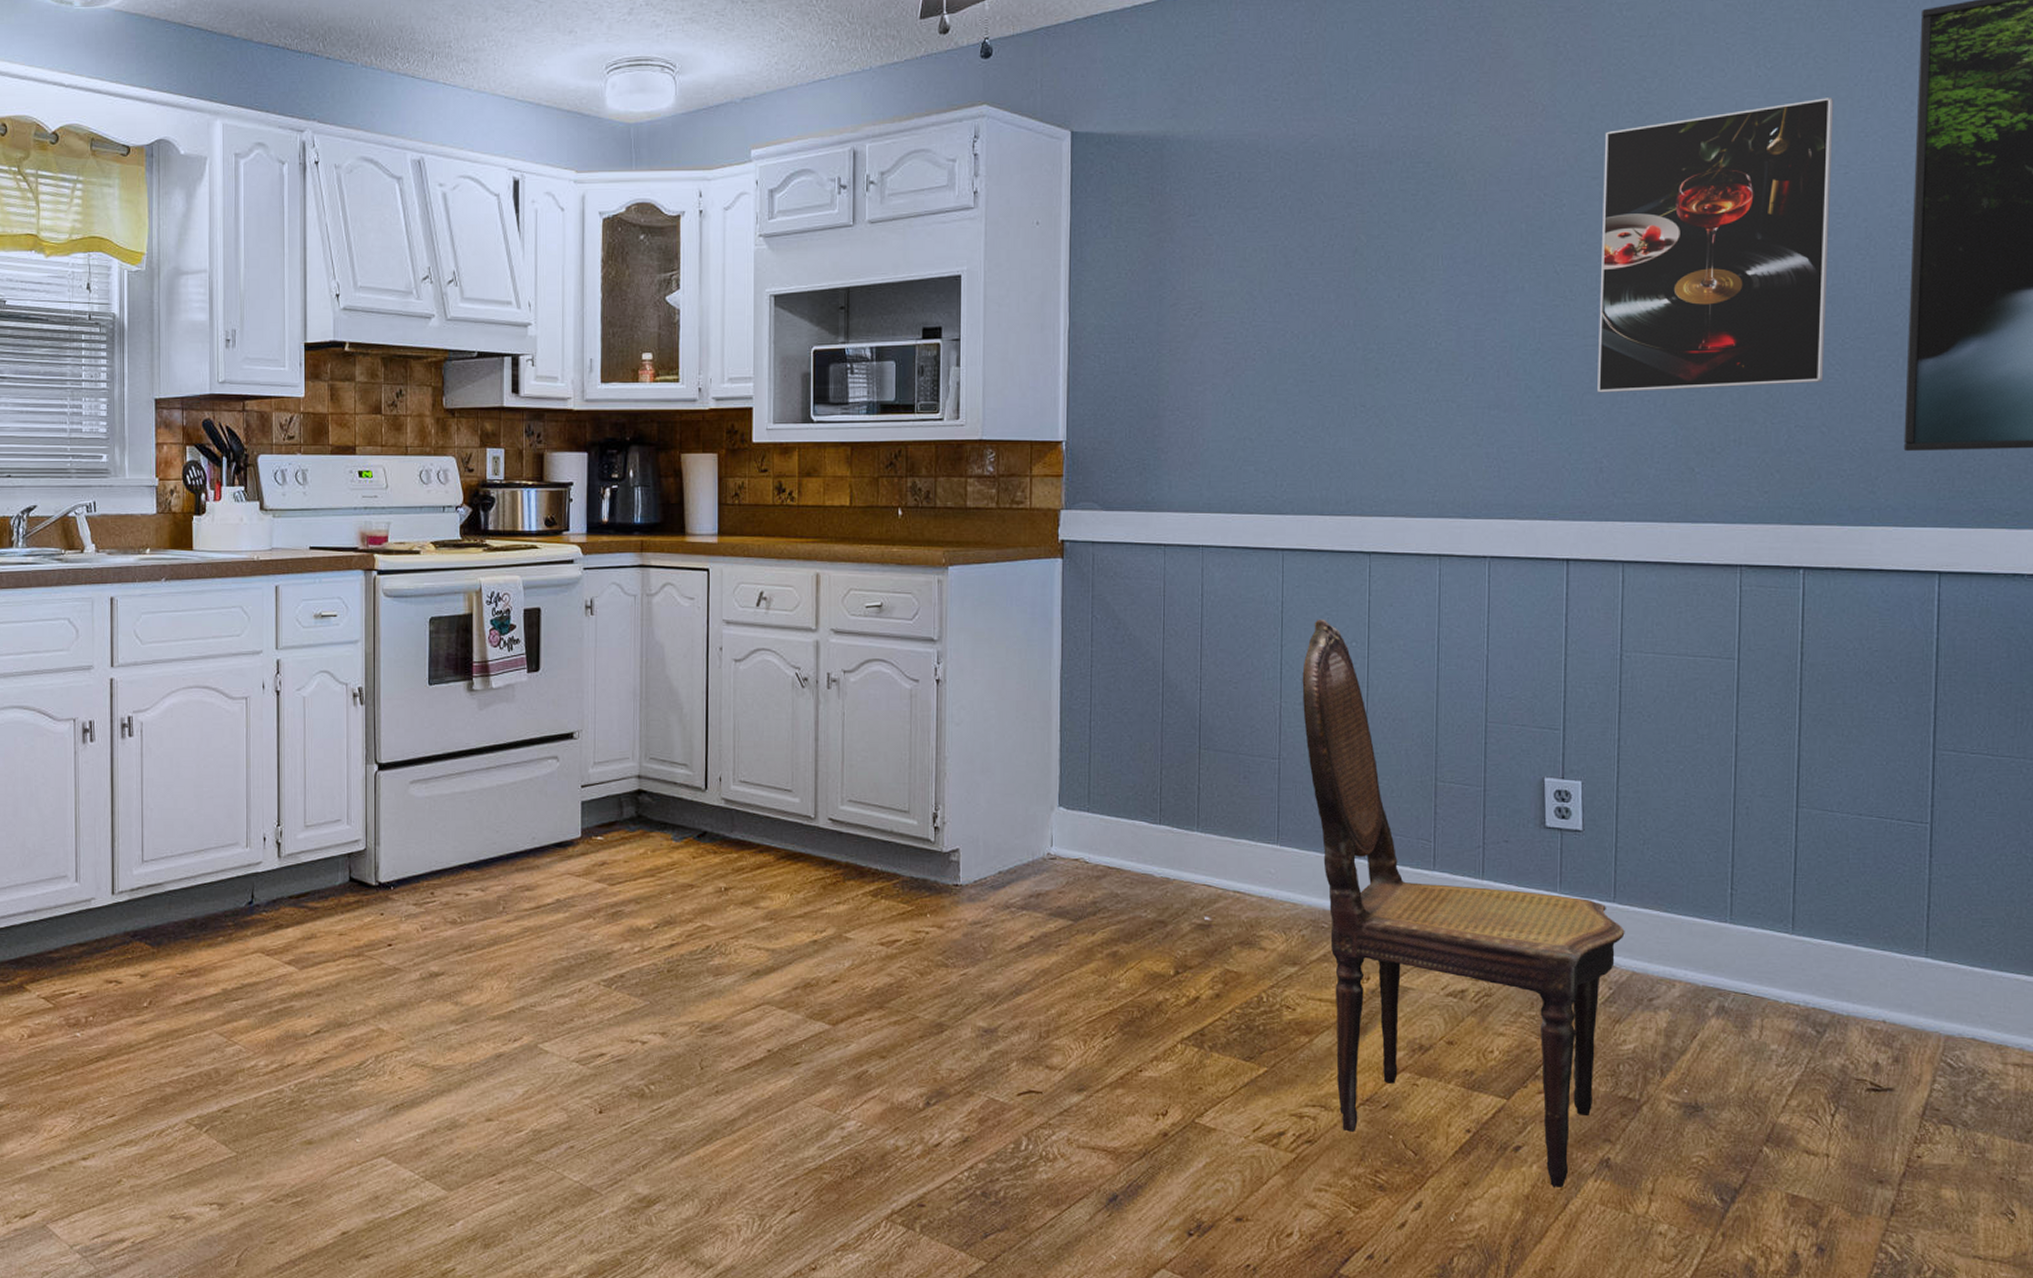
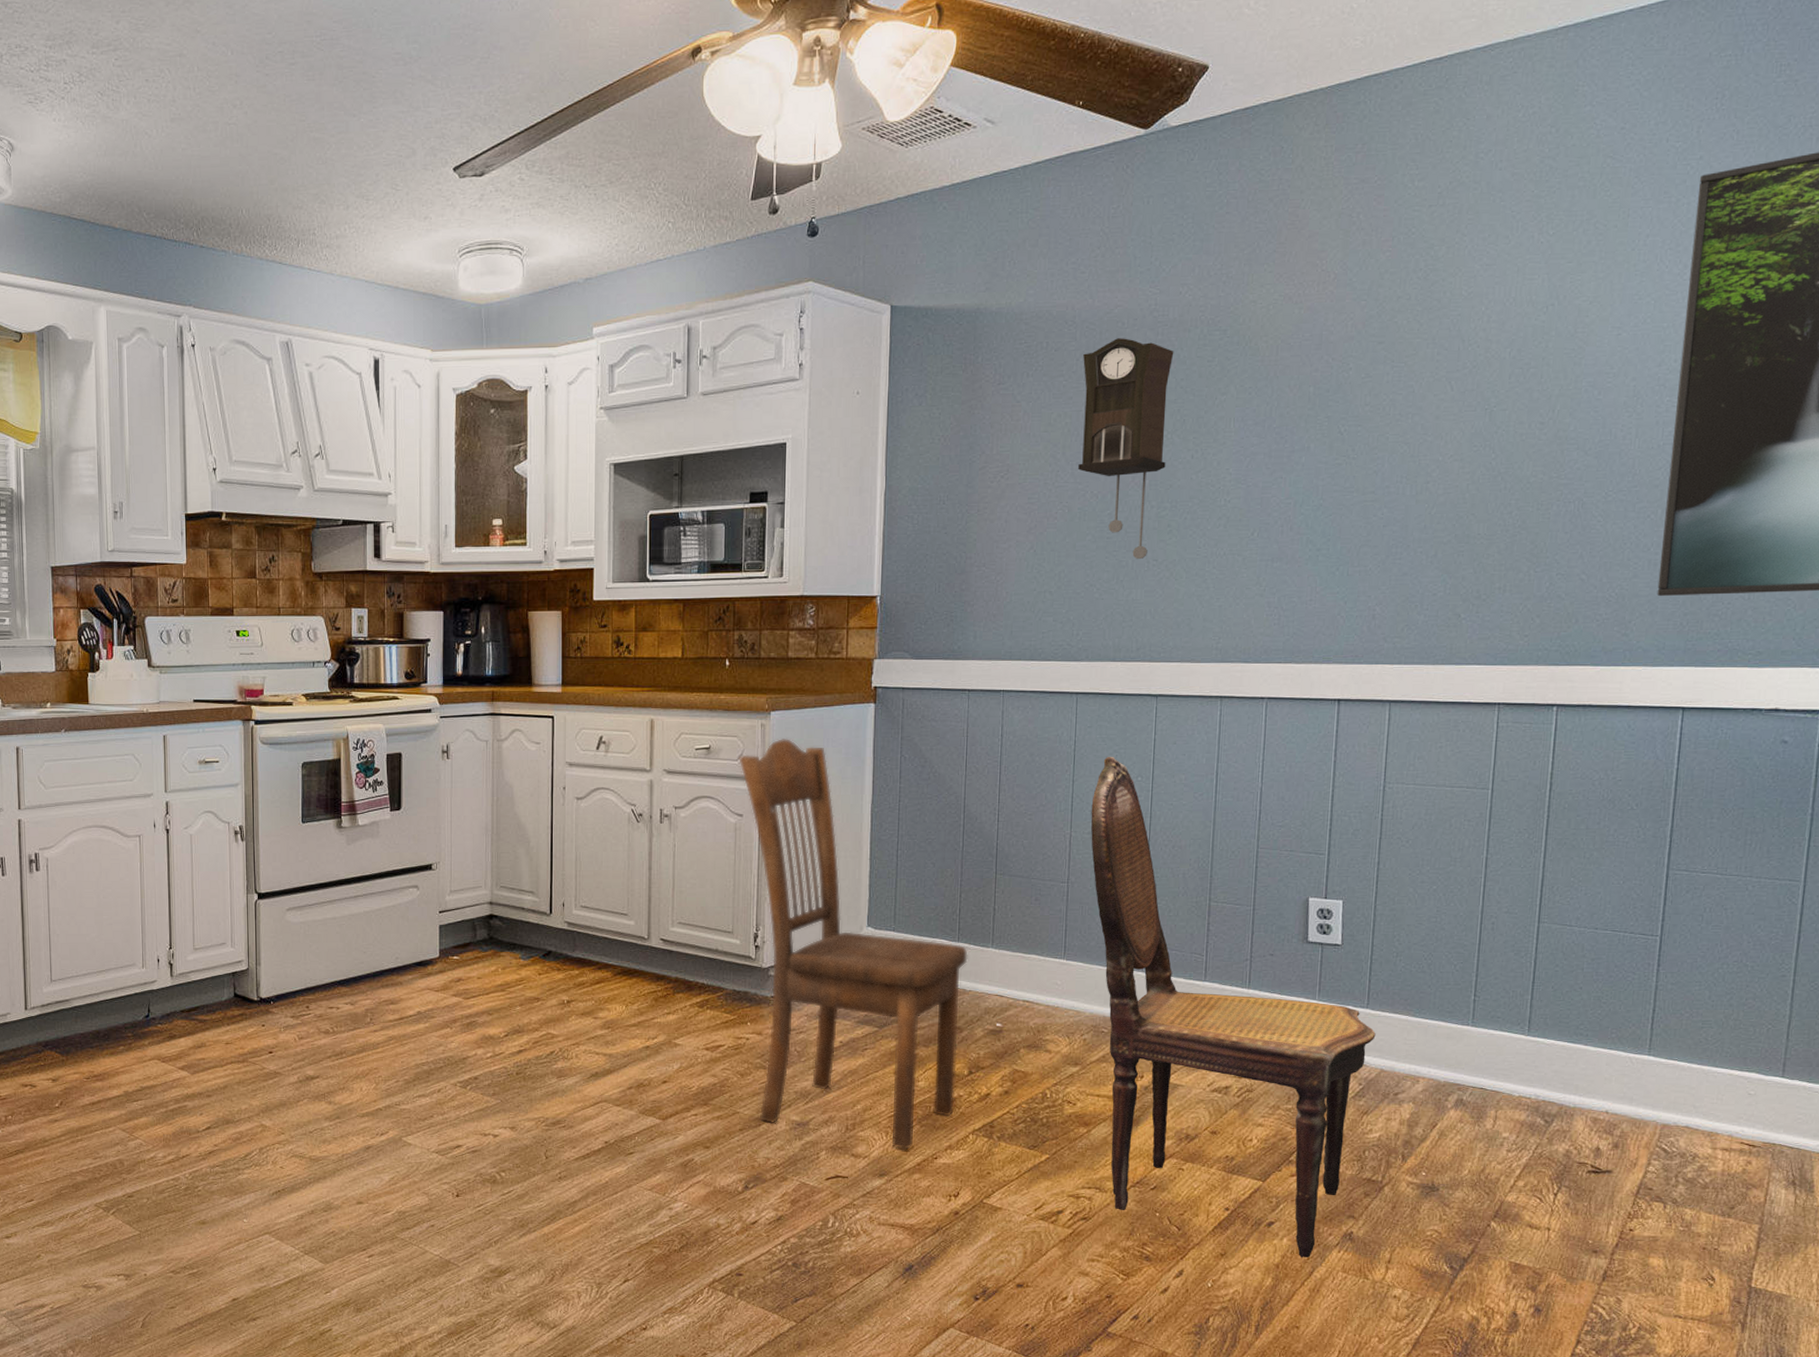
dining chair: none [914,596,1171,1061] -> present [739,739,968,1150]
pendulum clock: none [1277,169,1376,406] -> present [1078,338,1174,560]
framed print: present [1597,98,1834,393] -> none [1374,262,1612,546]

